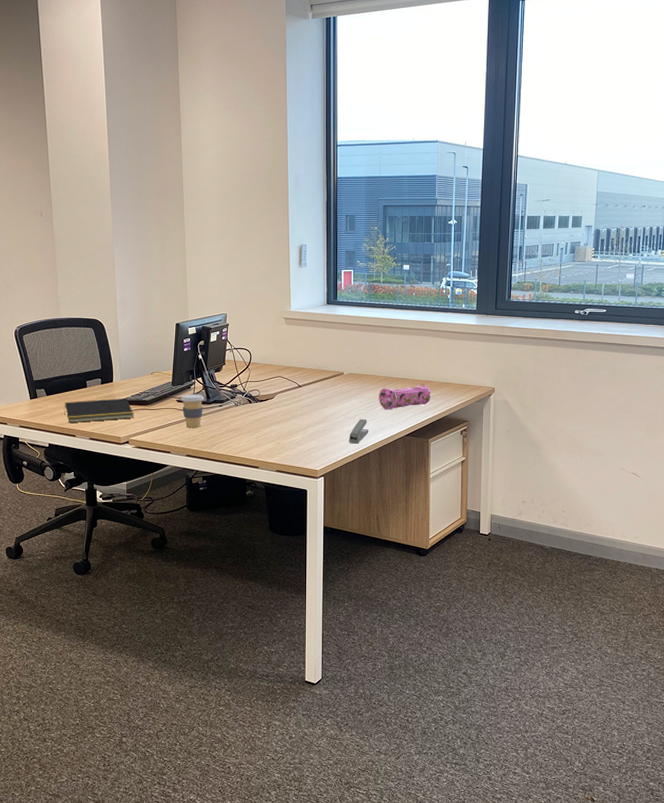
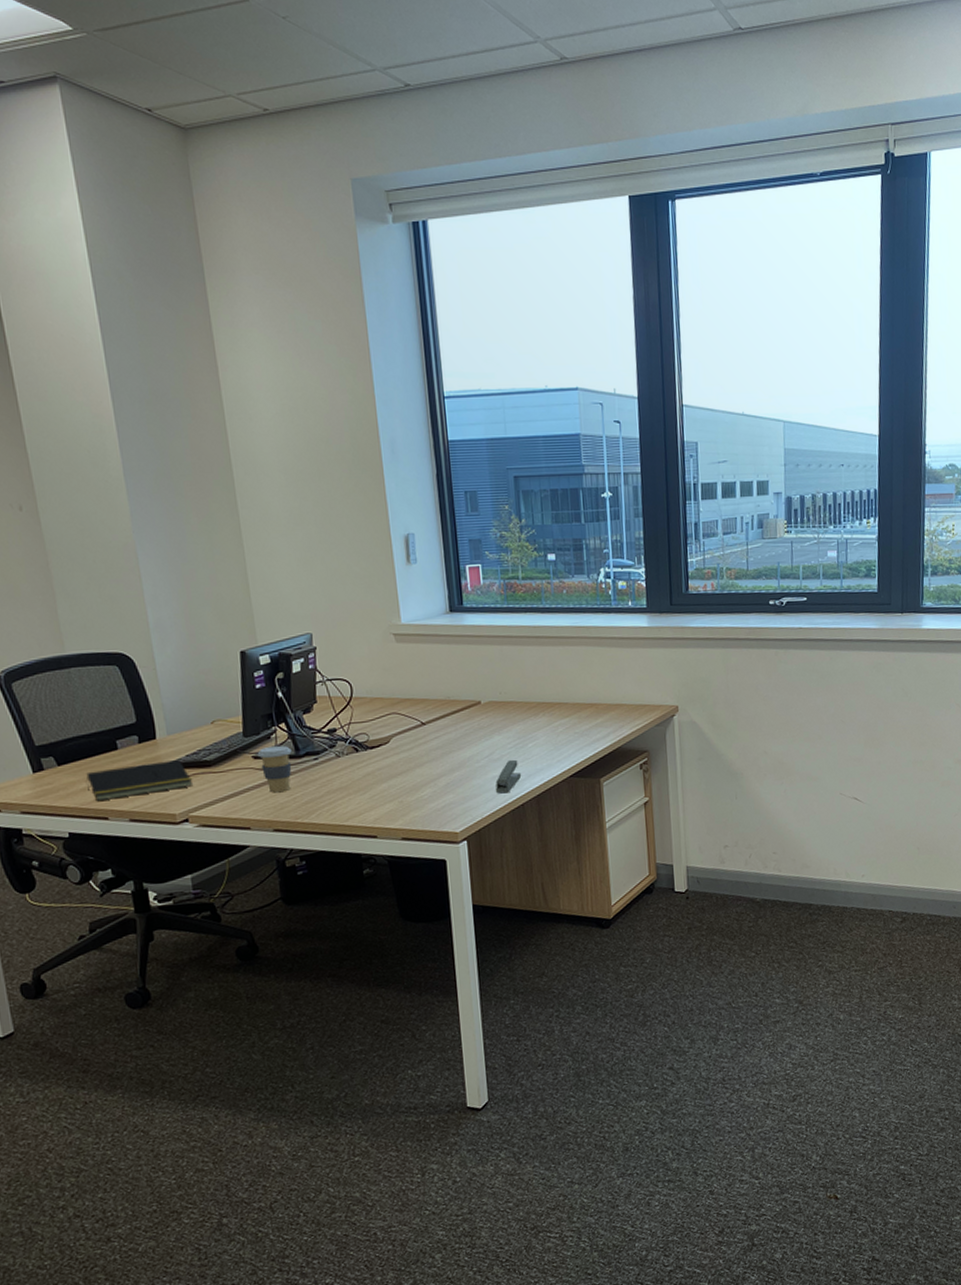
pencil case: present [379,384,431,410] -> none [530,707,598,746]

